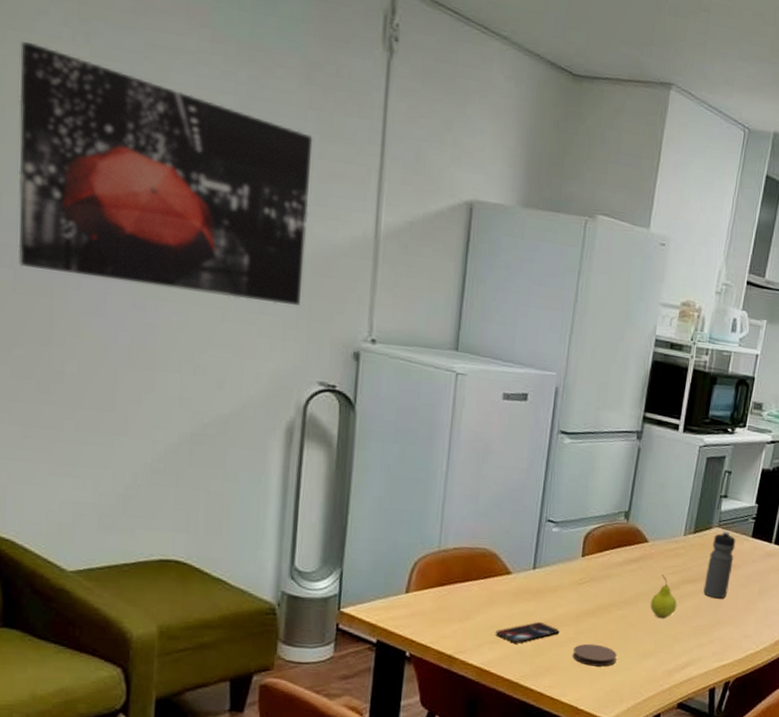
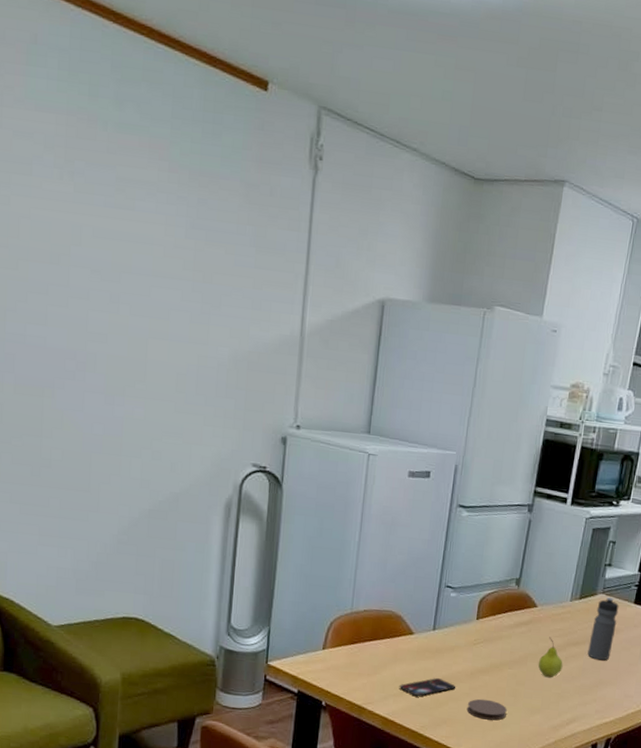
wall art: present [18,42,313,306] -> none [18,183,250,397]

